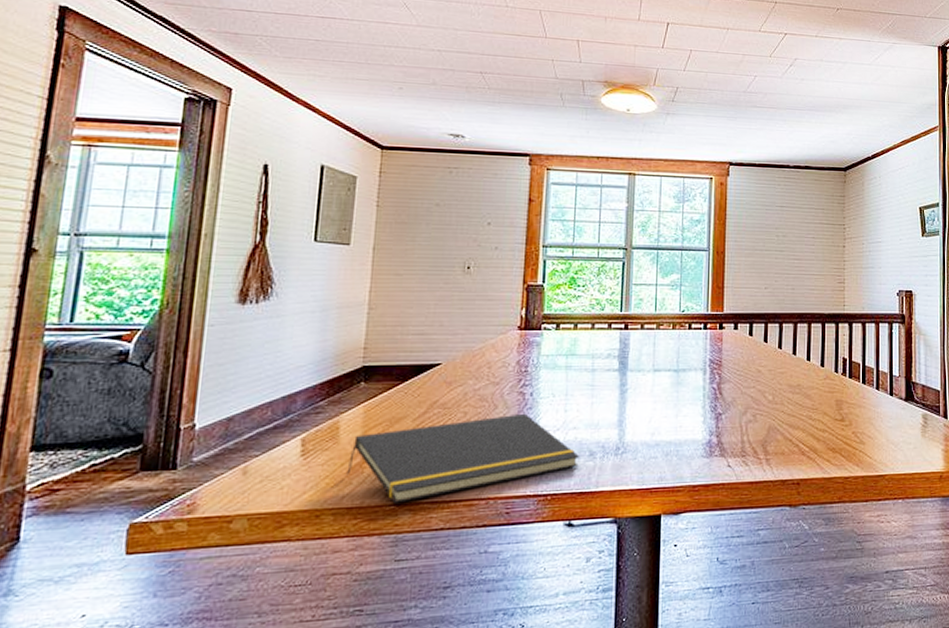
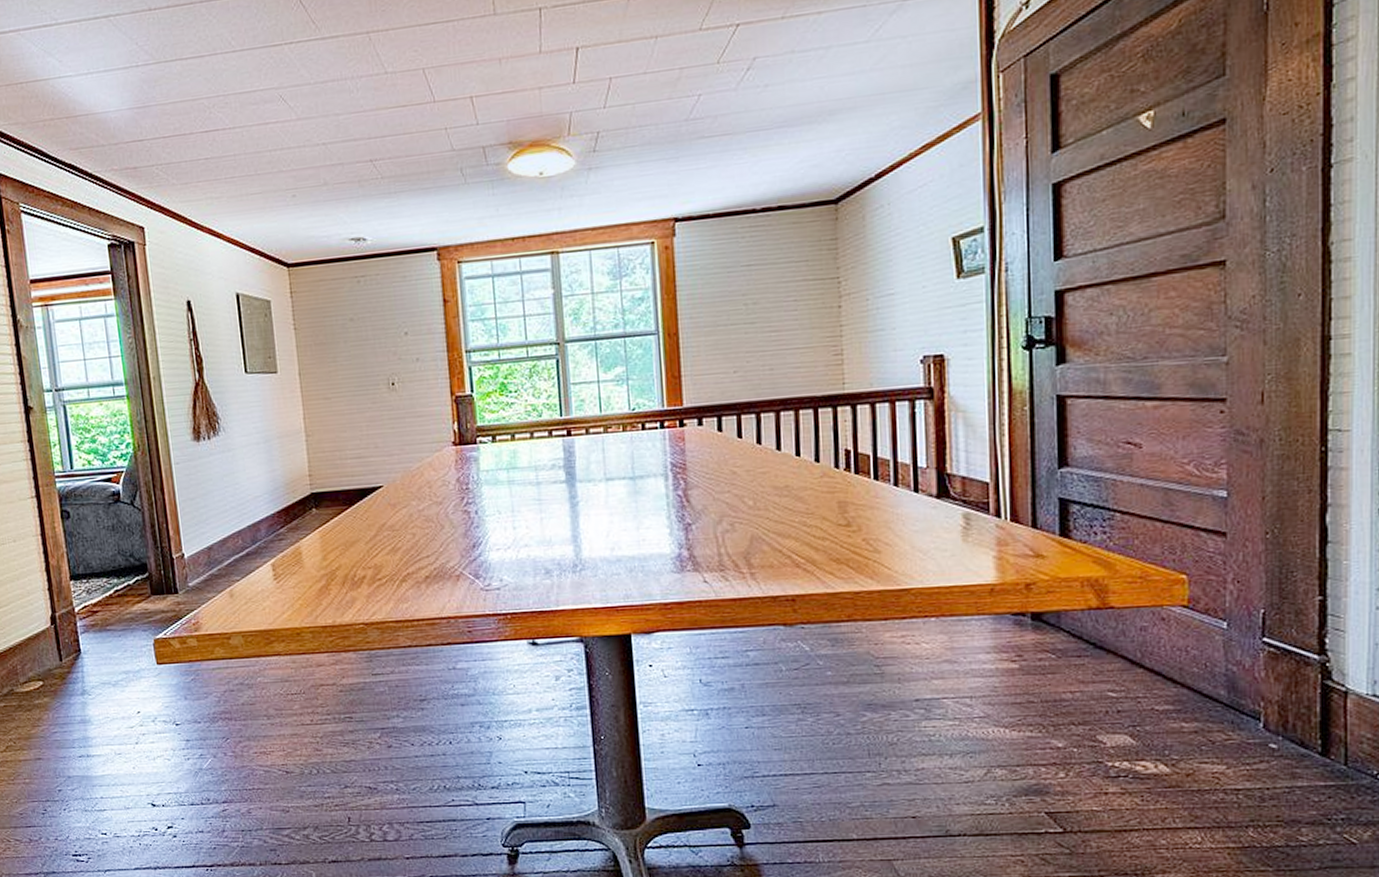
notepad: present [346,413,580,503] -> none [315,532,536,622]

